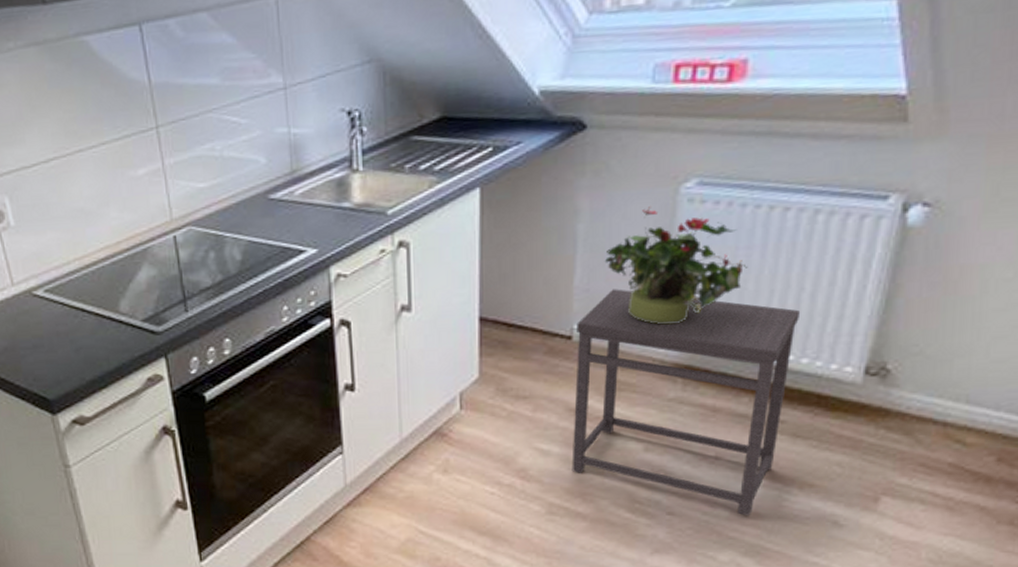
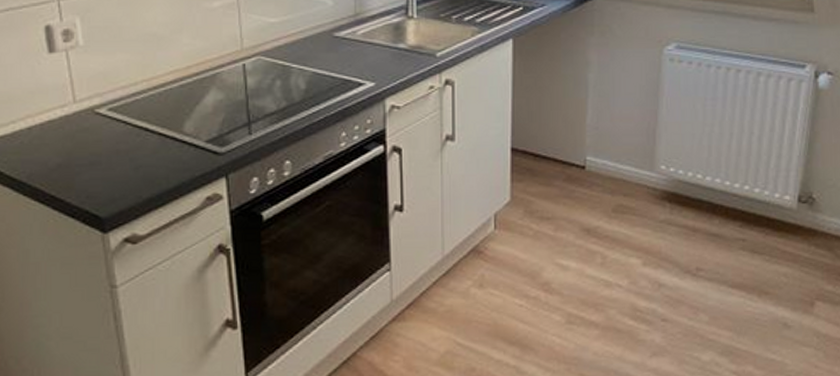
side table: present [571,289,801,516] -> none [586,128,752,321]
potted plant: present [604,206,748,325] -> none [609,63,714,159]

